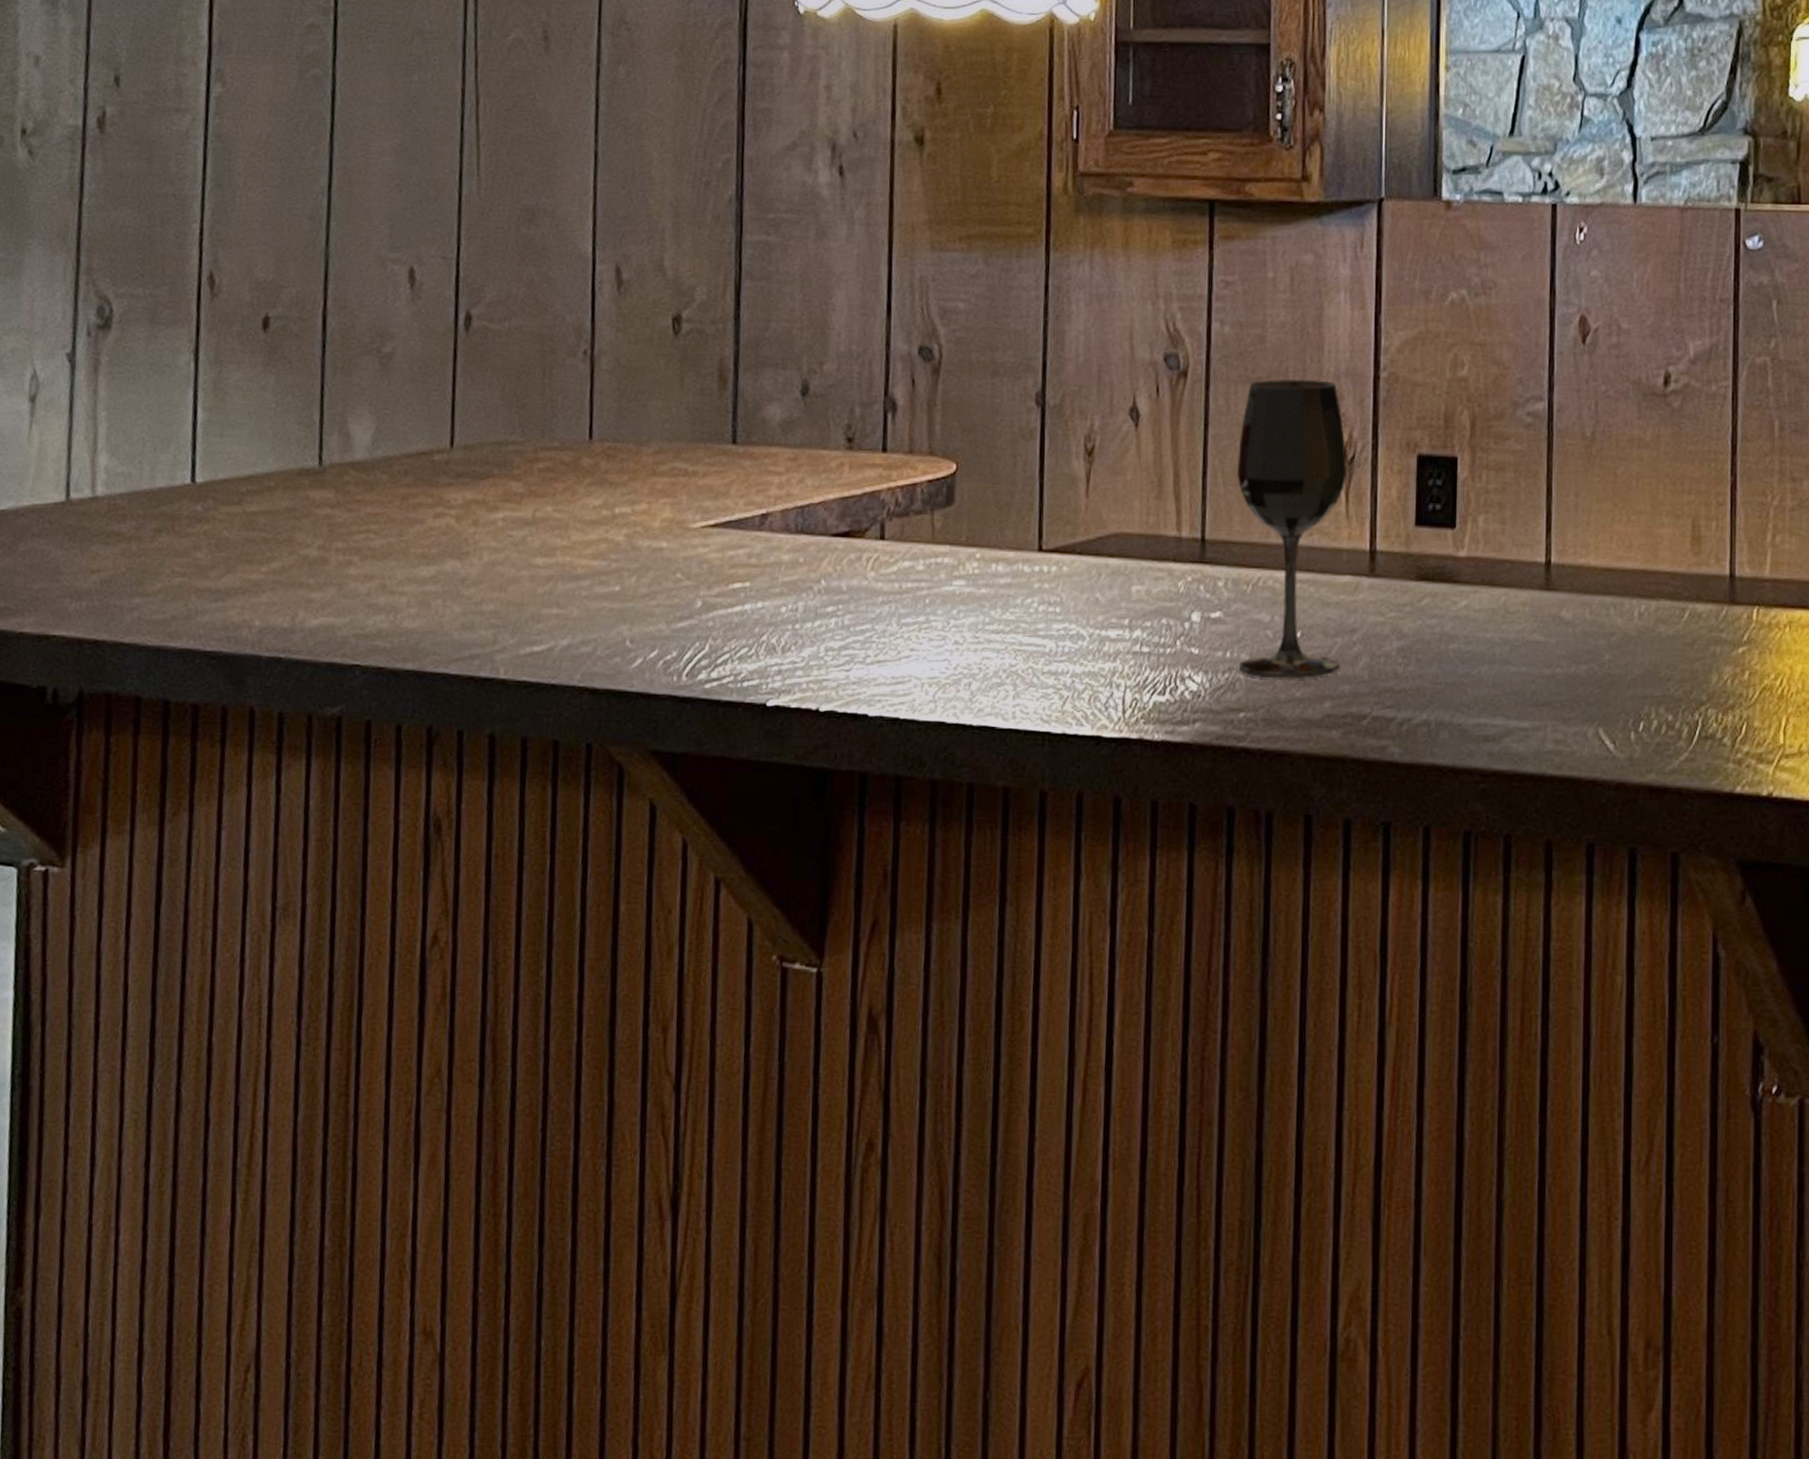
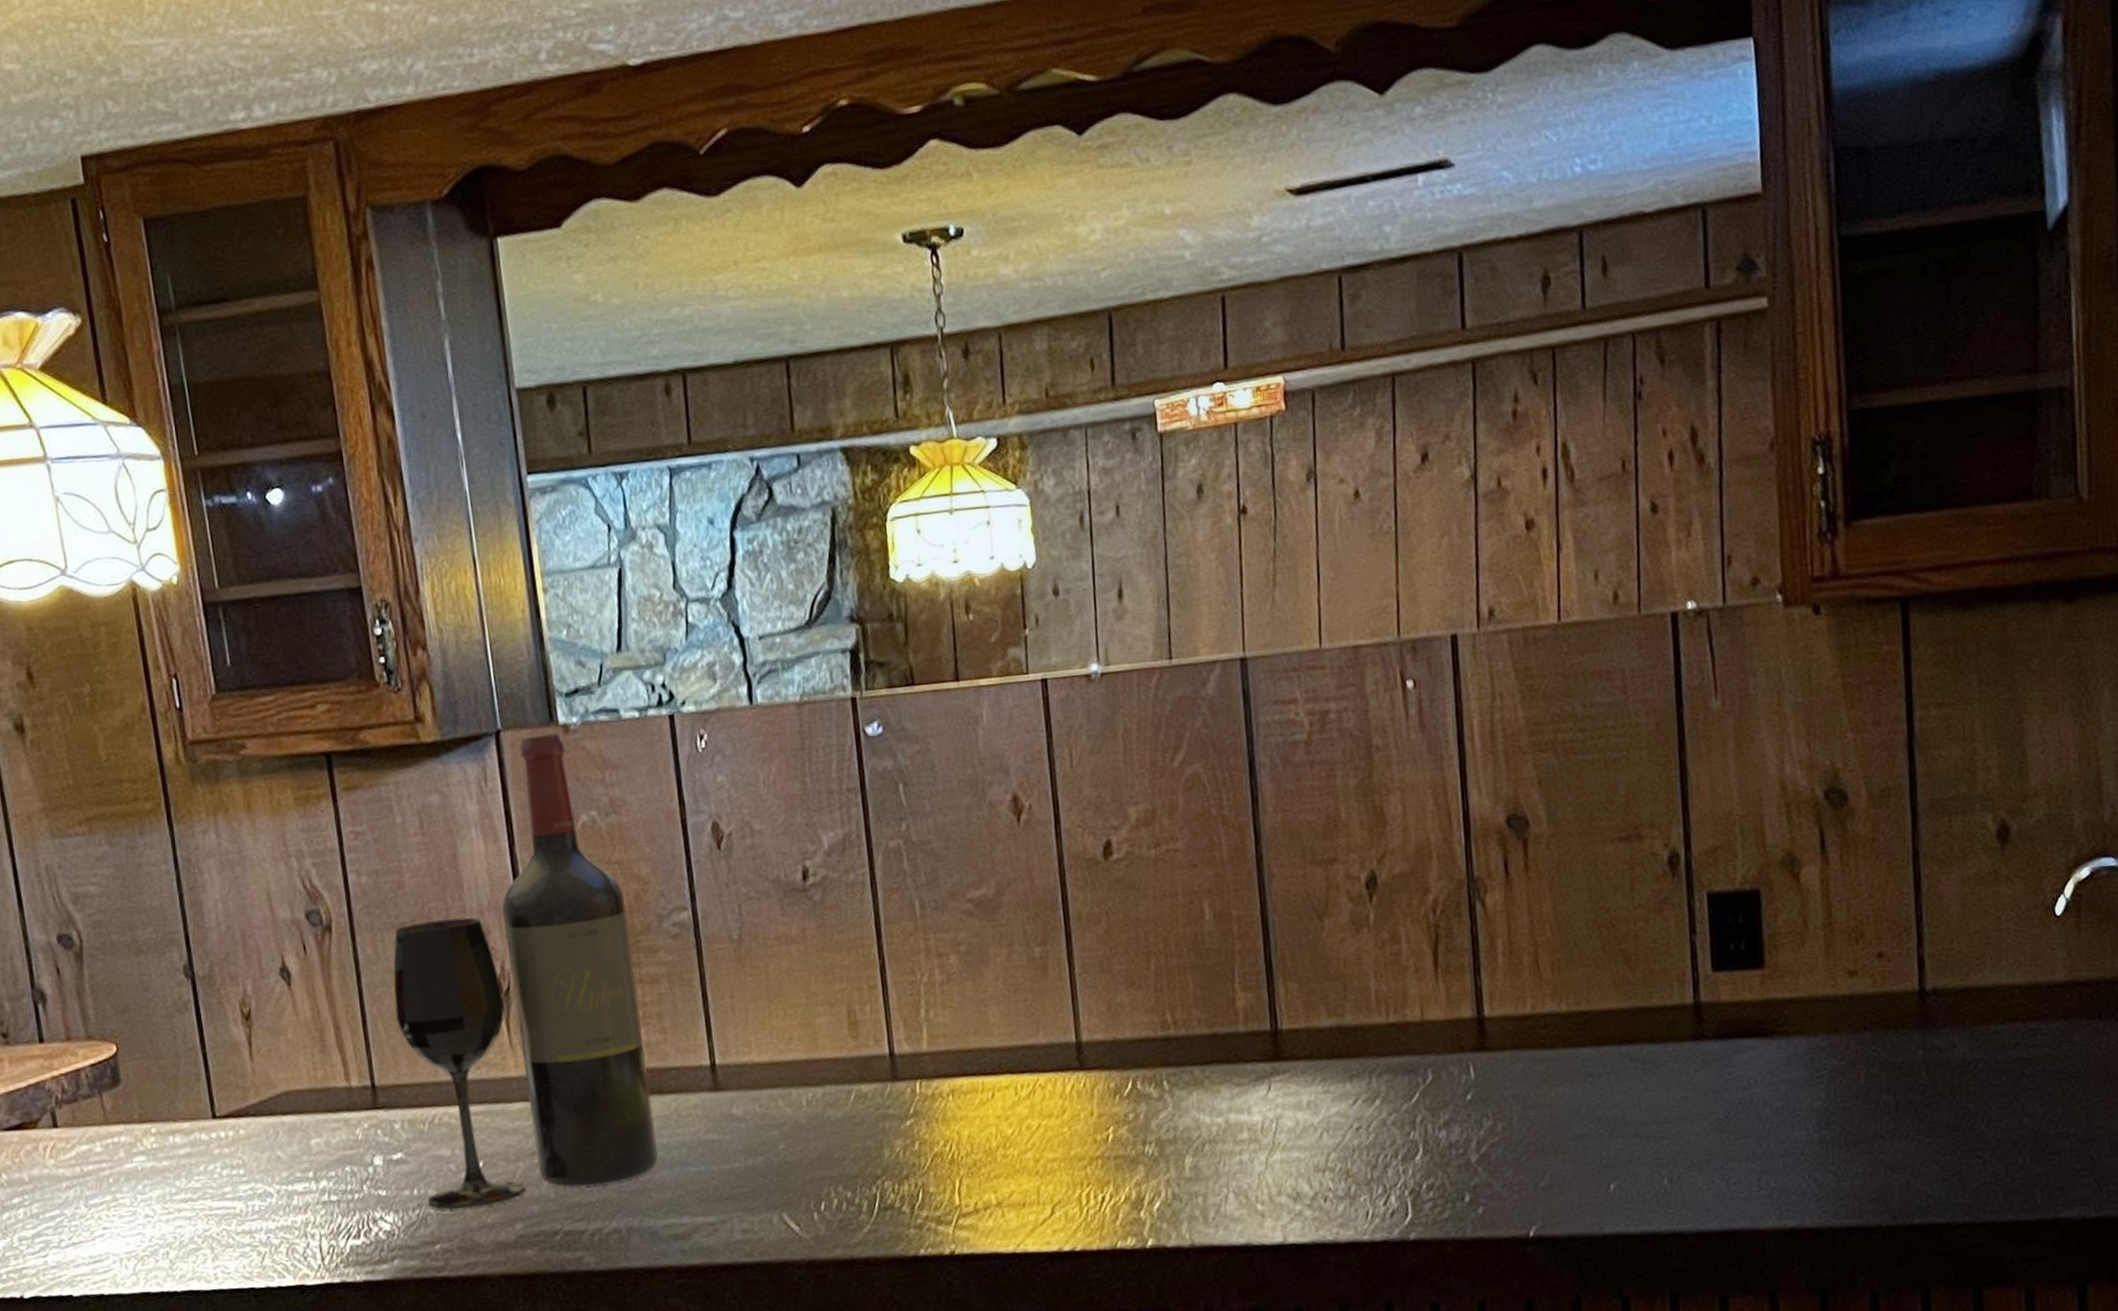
wine bottle: none [1355,208,1482,673] -> present [502,733,658,1188]

